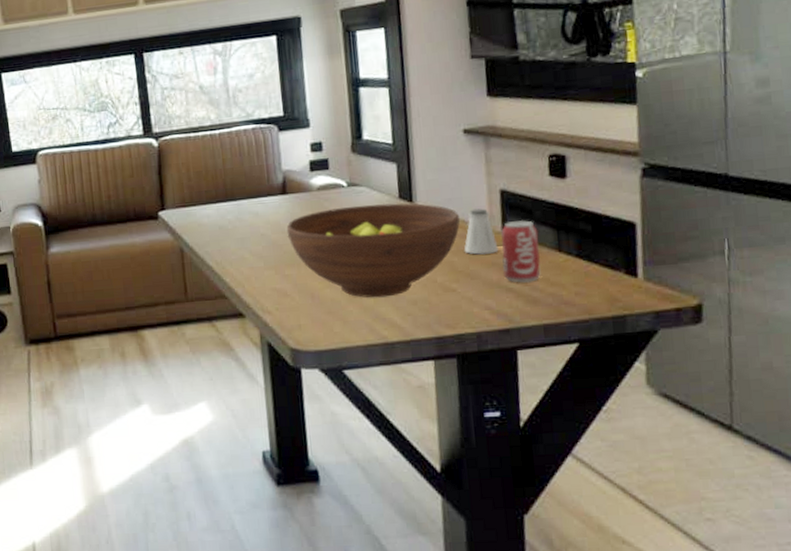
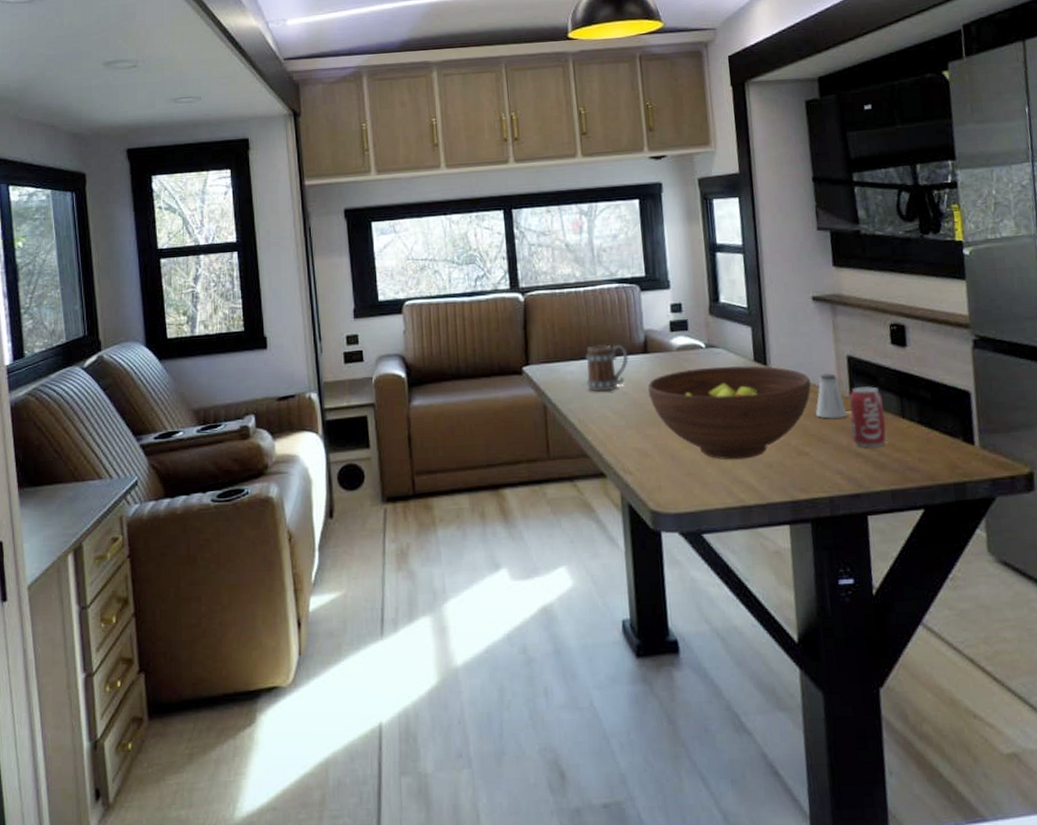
mug: none [222,185,267,234] -> present [585,344,629,392]

